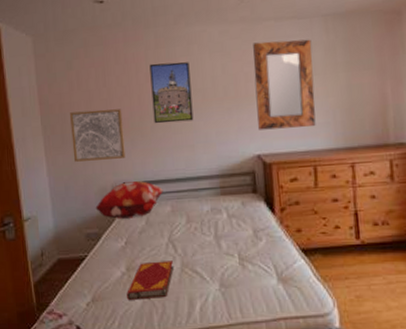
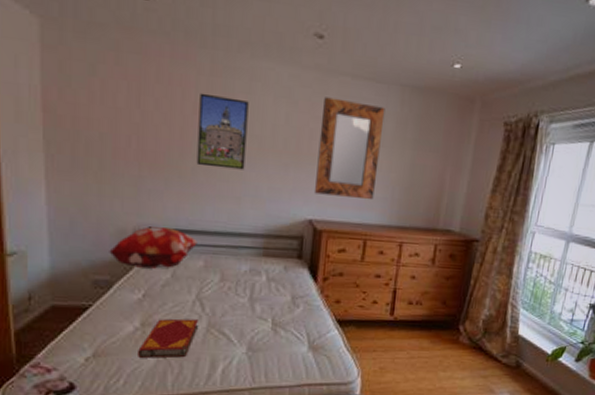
wall art: present [70,109,126,162] -> none [85,130,158,199]

